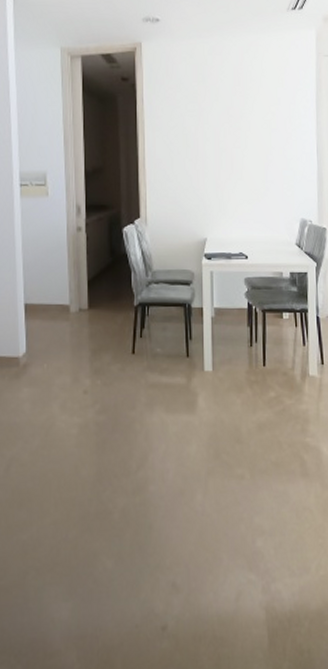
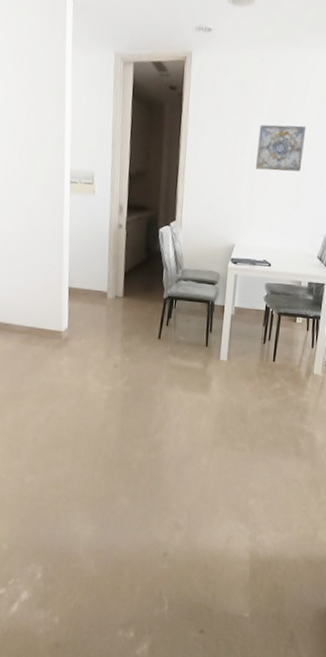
wall art: none [219,109,267,157] -> present [256,124,307,172]

